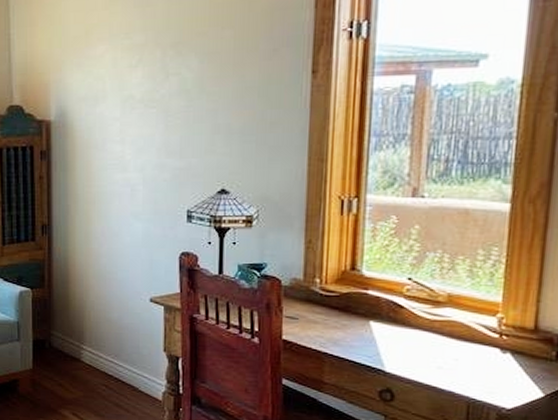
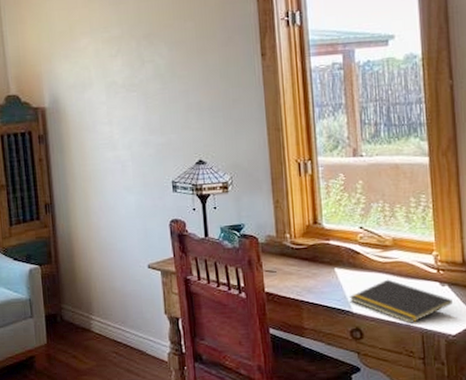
notepad: none [384,339,513,391] -> present [350,279,452,323]

